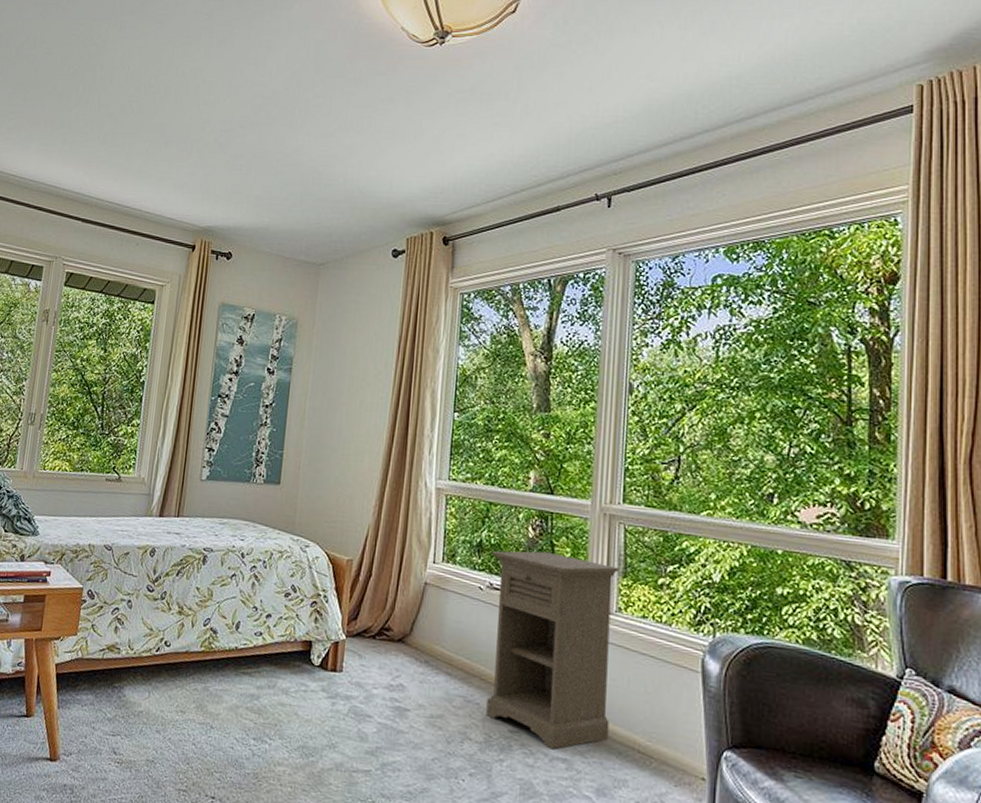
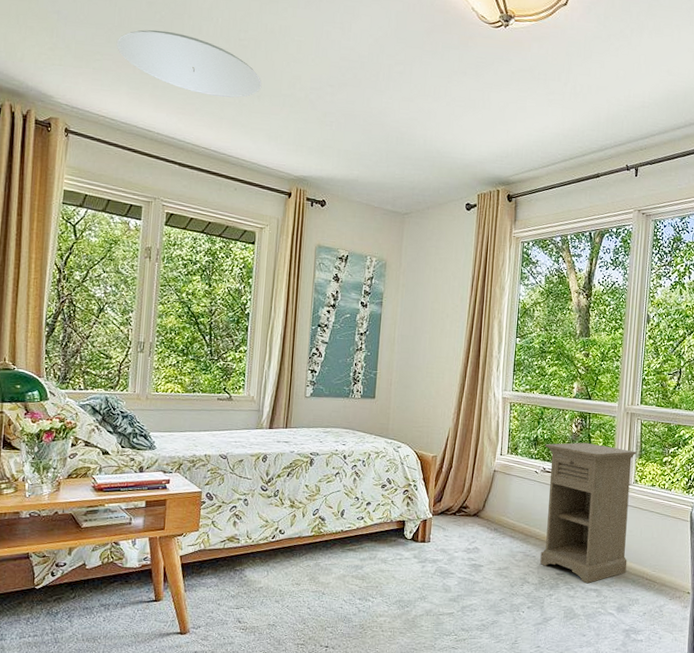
ceiling lamp: none [30,84,171,147] -> present [116,30,262,98]

